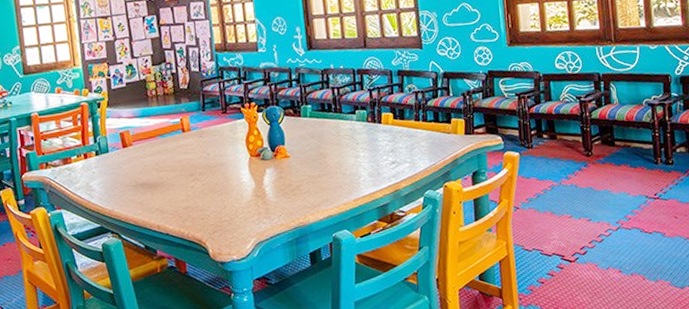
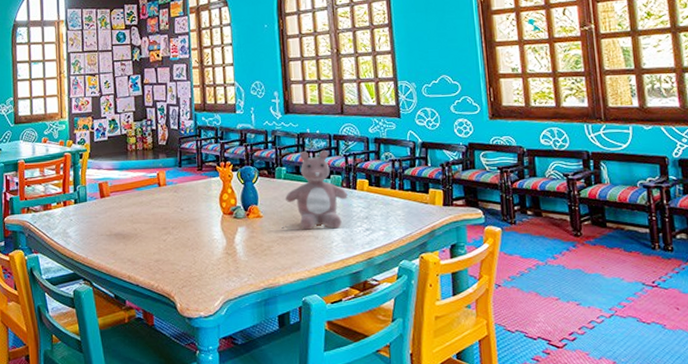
stuffed animal: none [312,85,374,167] -> present [286,149,349,230]

